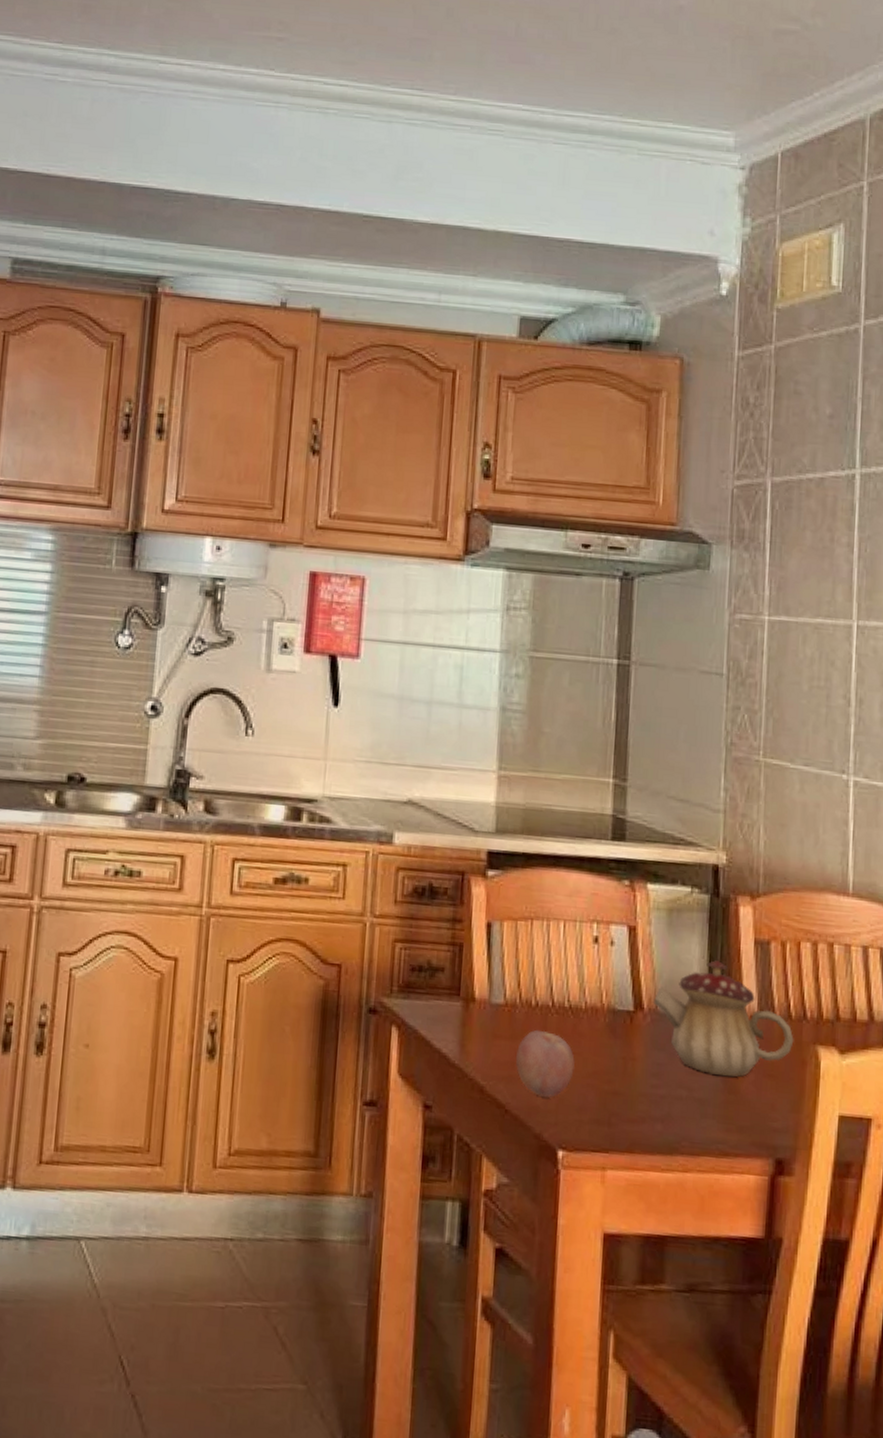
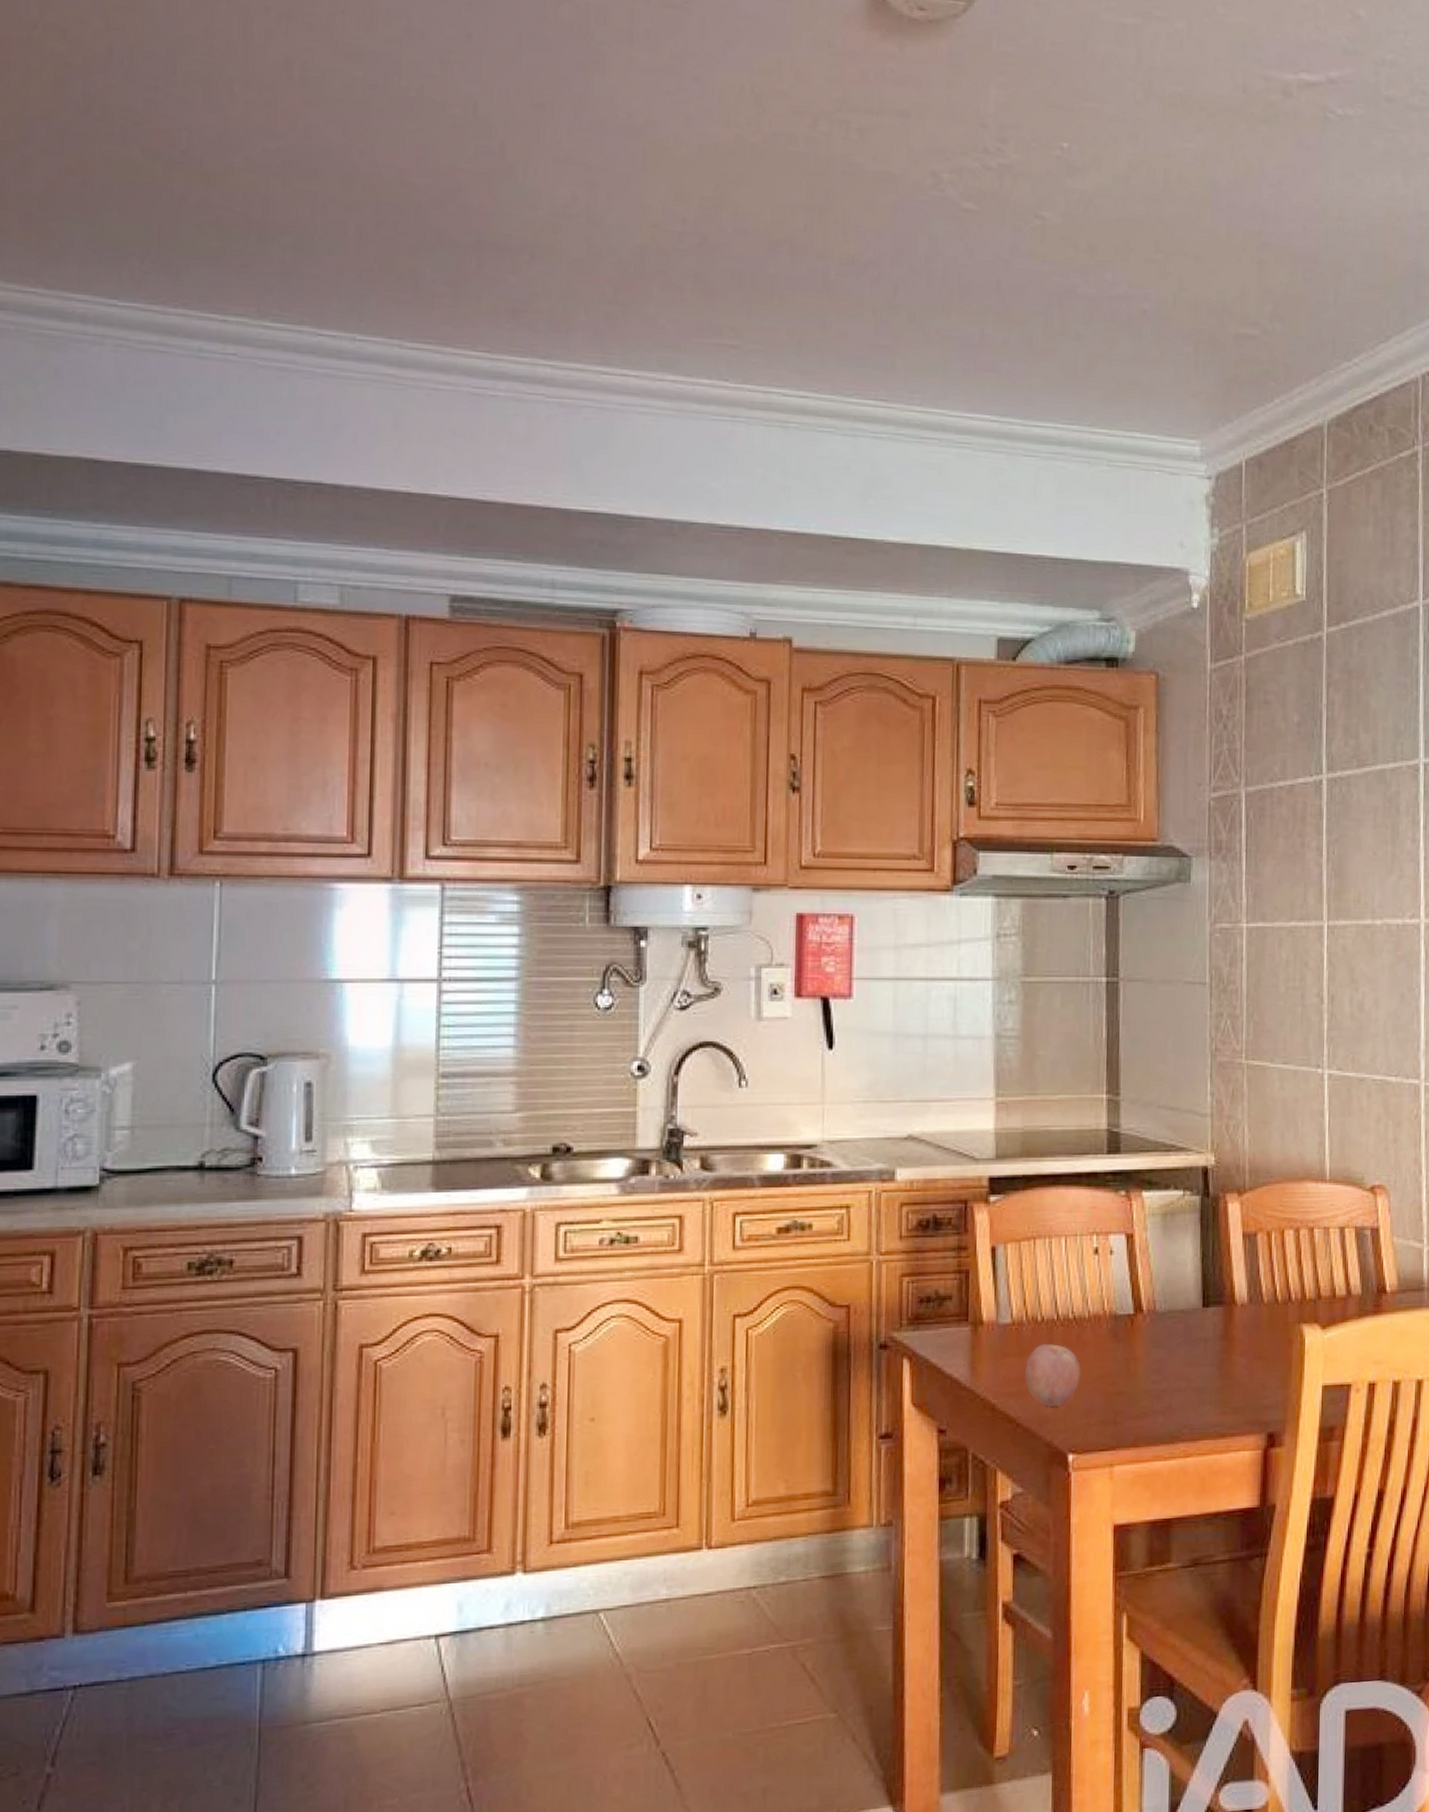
teapot: present [654,960,794,1077] -> none [1152,1257,1281,1364]

